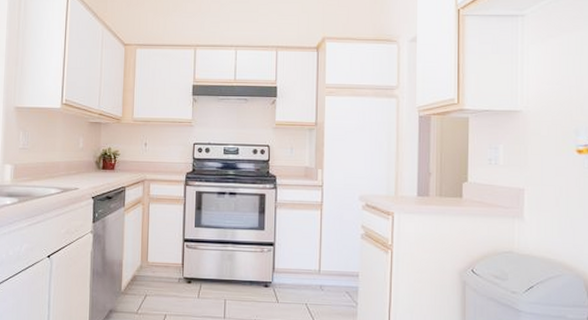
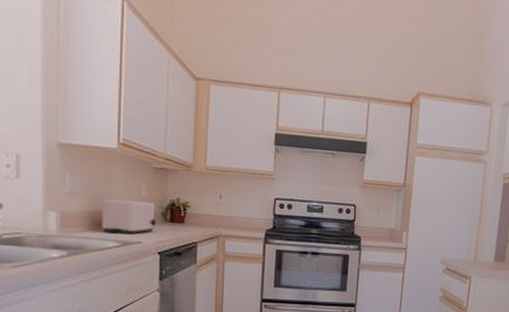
toaster: none [46,151,91,182] -> present [102,199,156,235]

